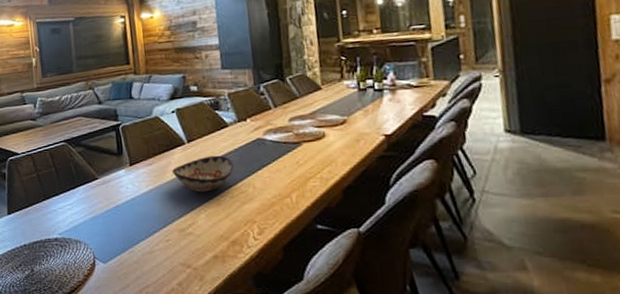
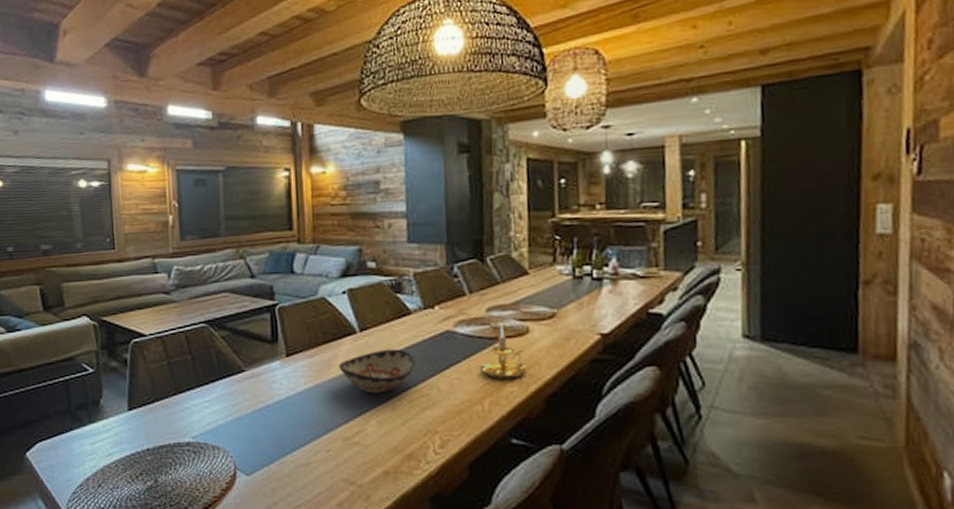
candle holder: none [286,130,325,176] -> present [479,323,526,379]

